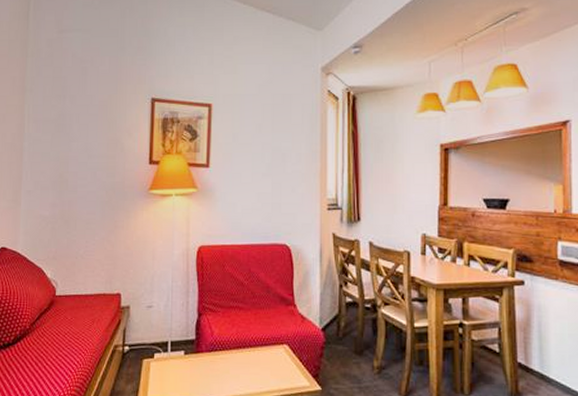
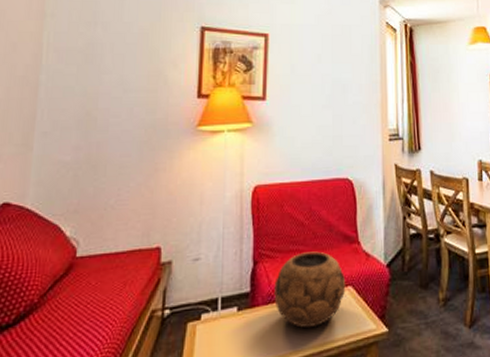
decorative bowl: none [216,309,282,378] -> present [274,251,346,329]

